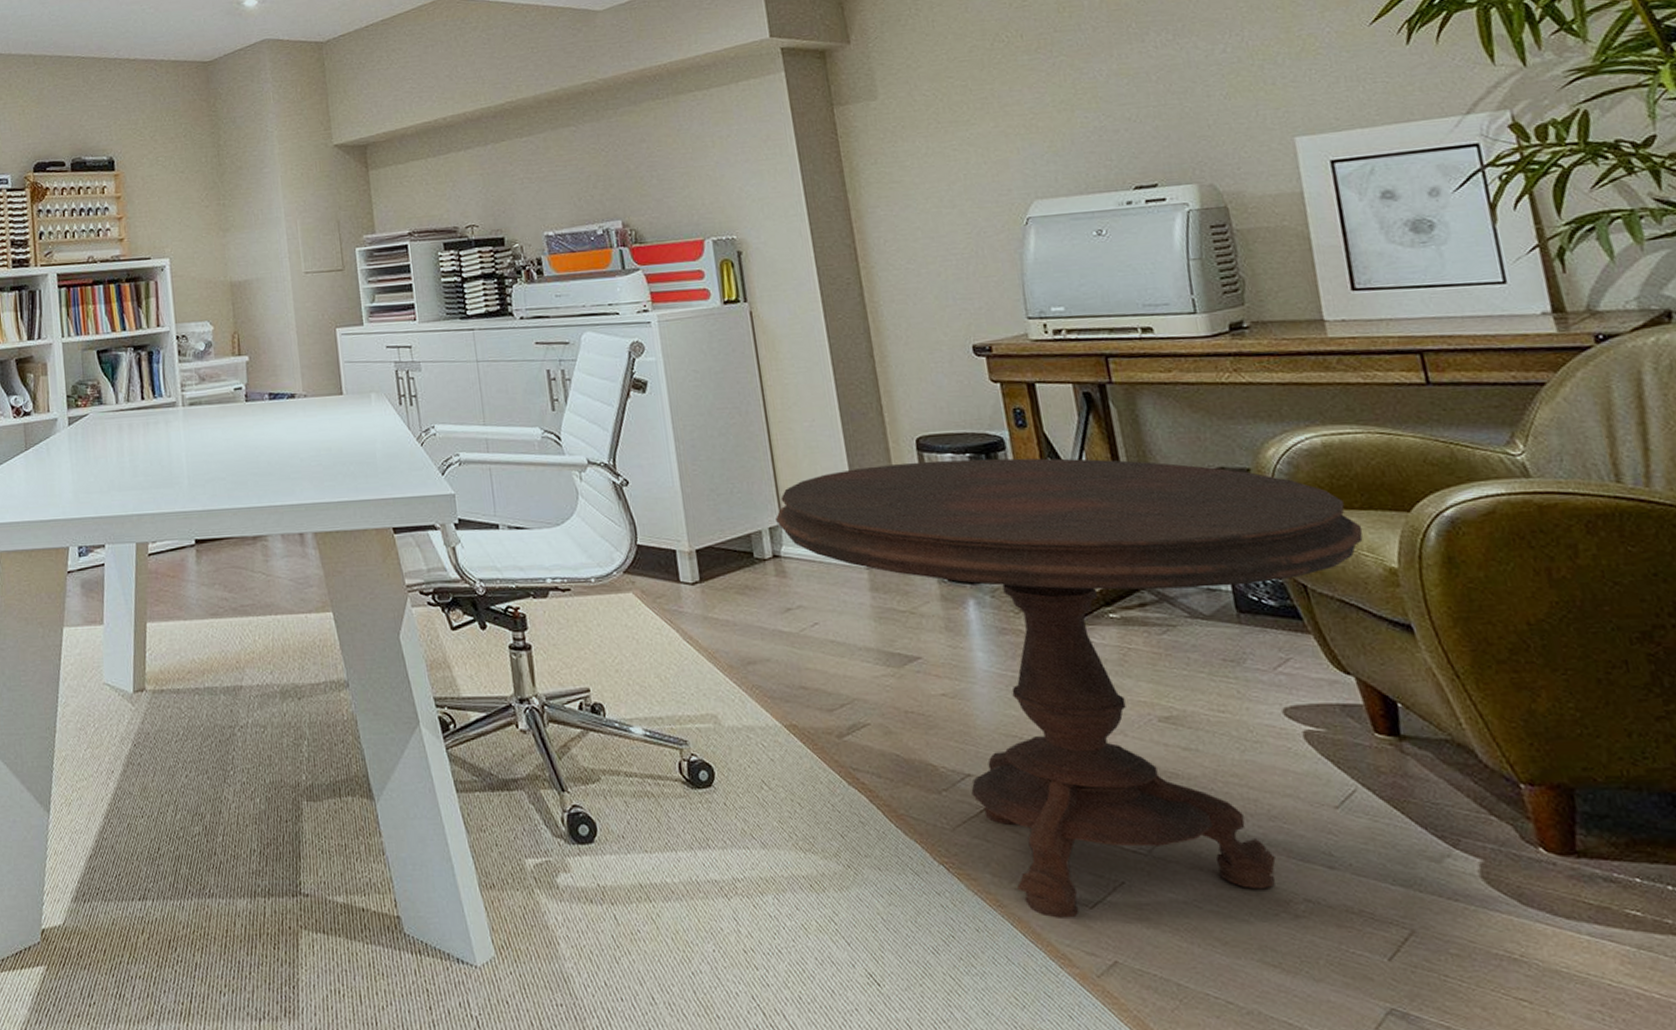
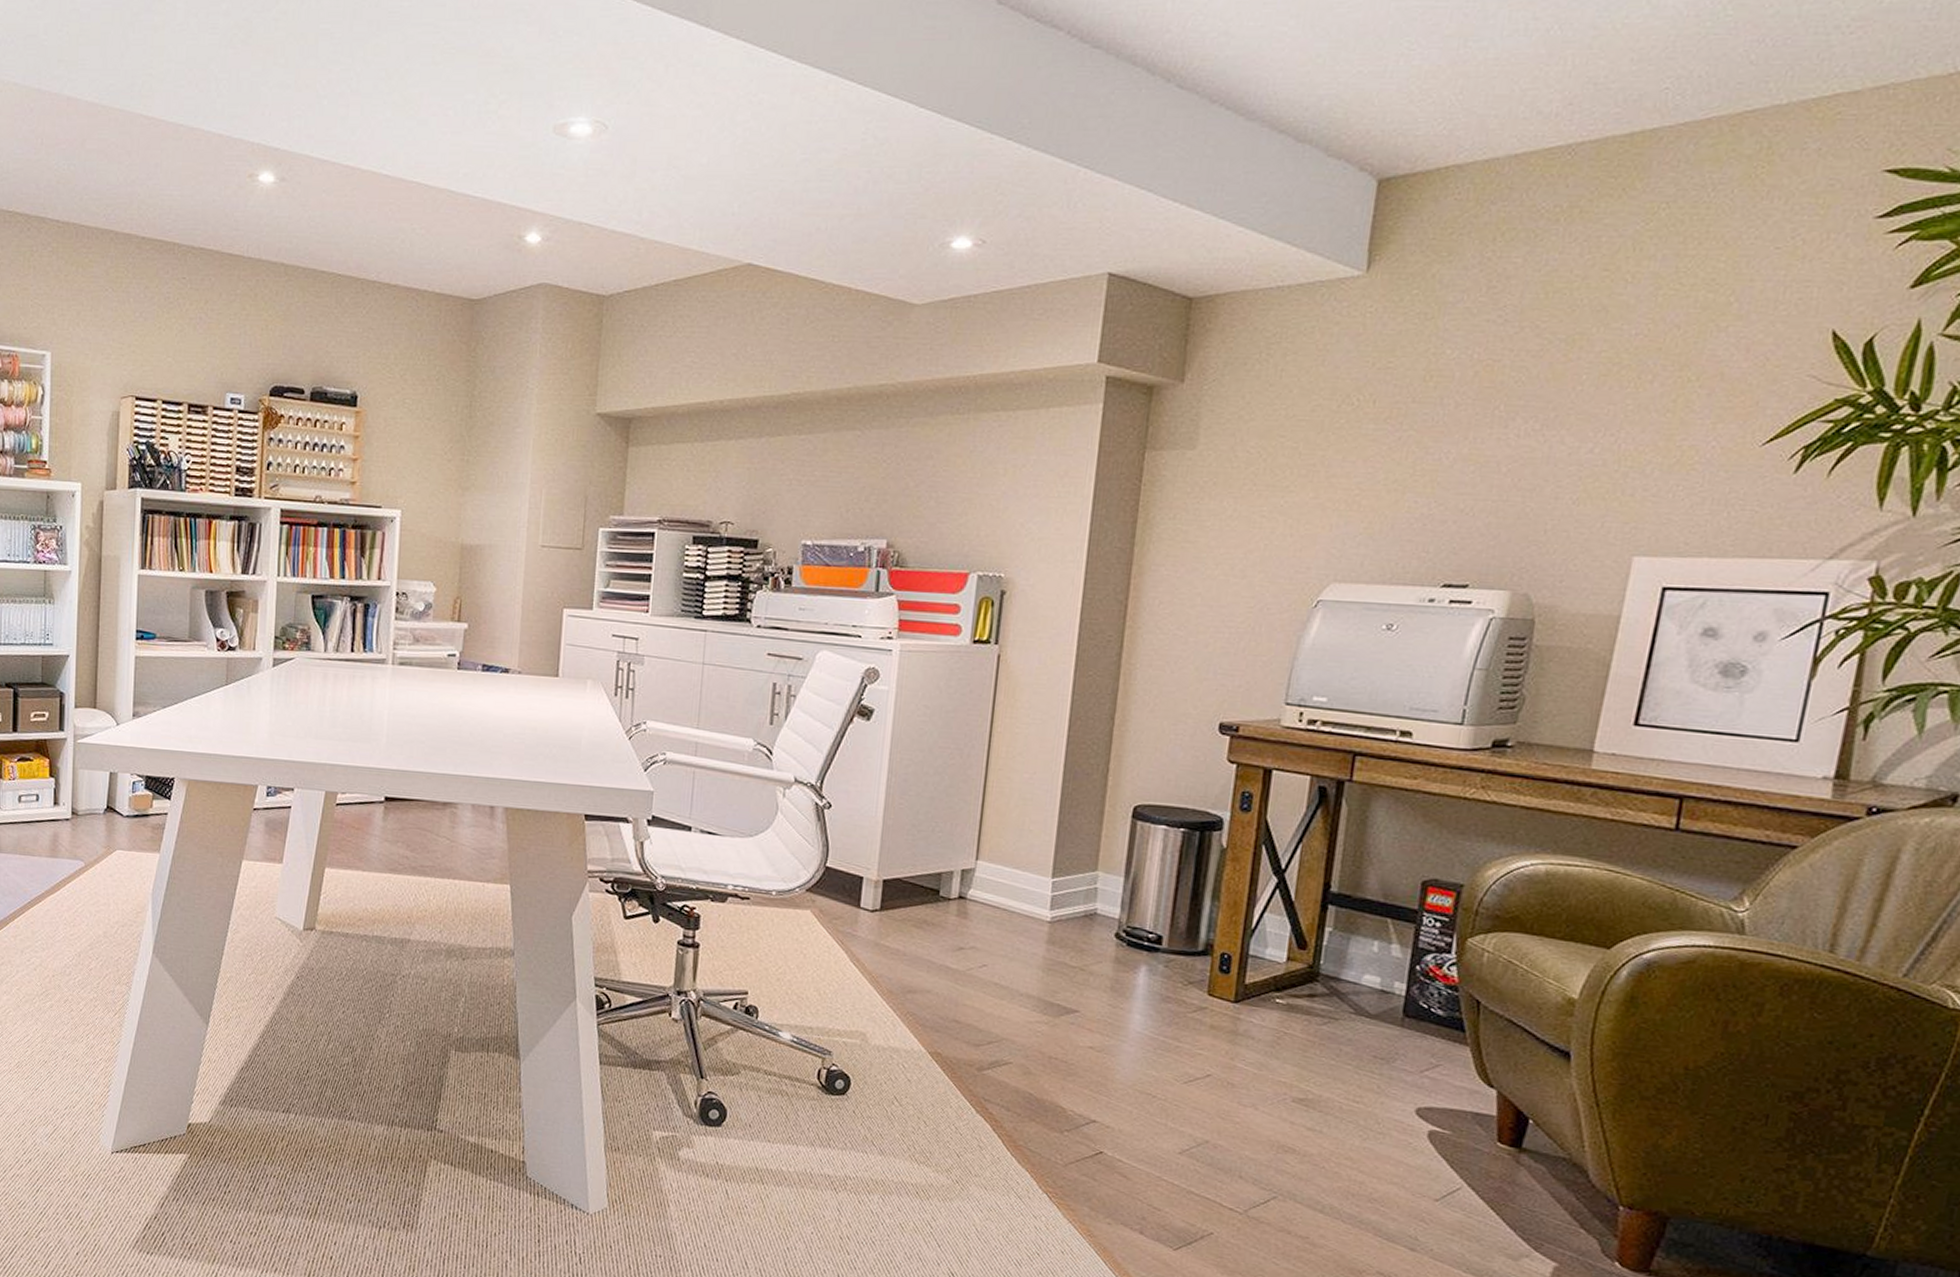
side table: present [776,458,1363,918] -> none [971,826,1556,1258]

